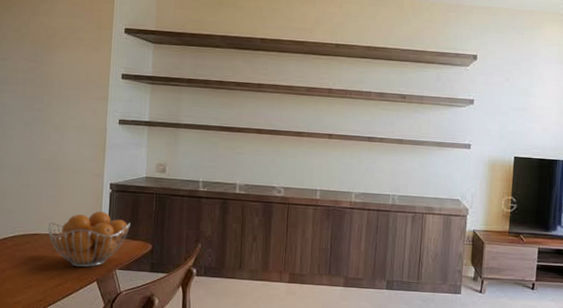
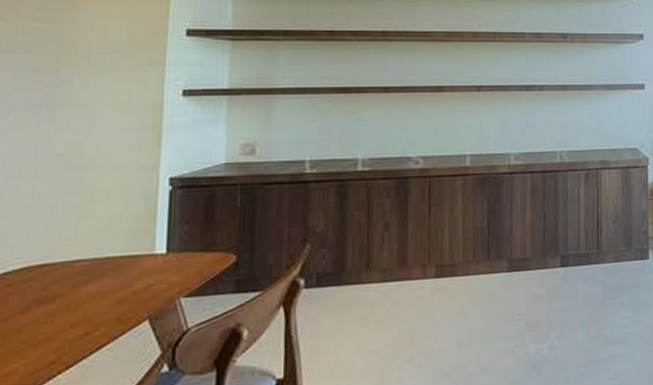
fruit basket: present [48,211,130,268] -> none [66,217,202,304]

